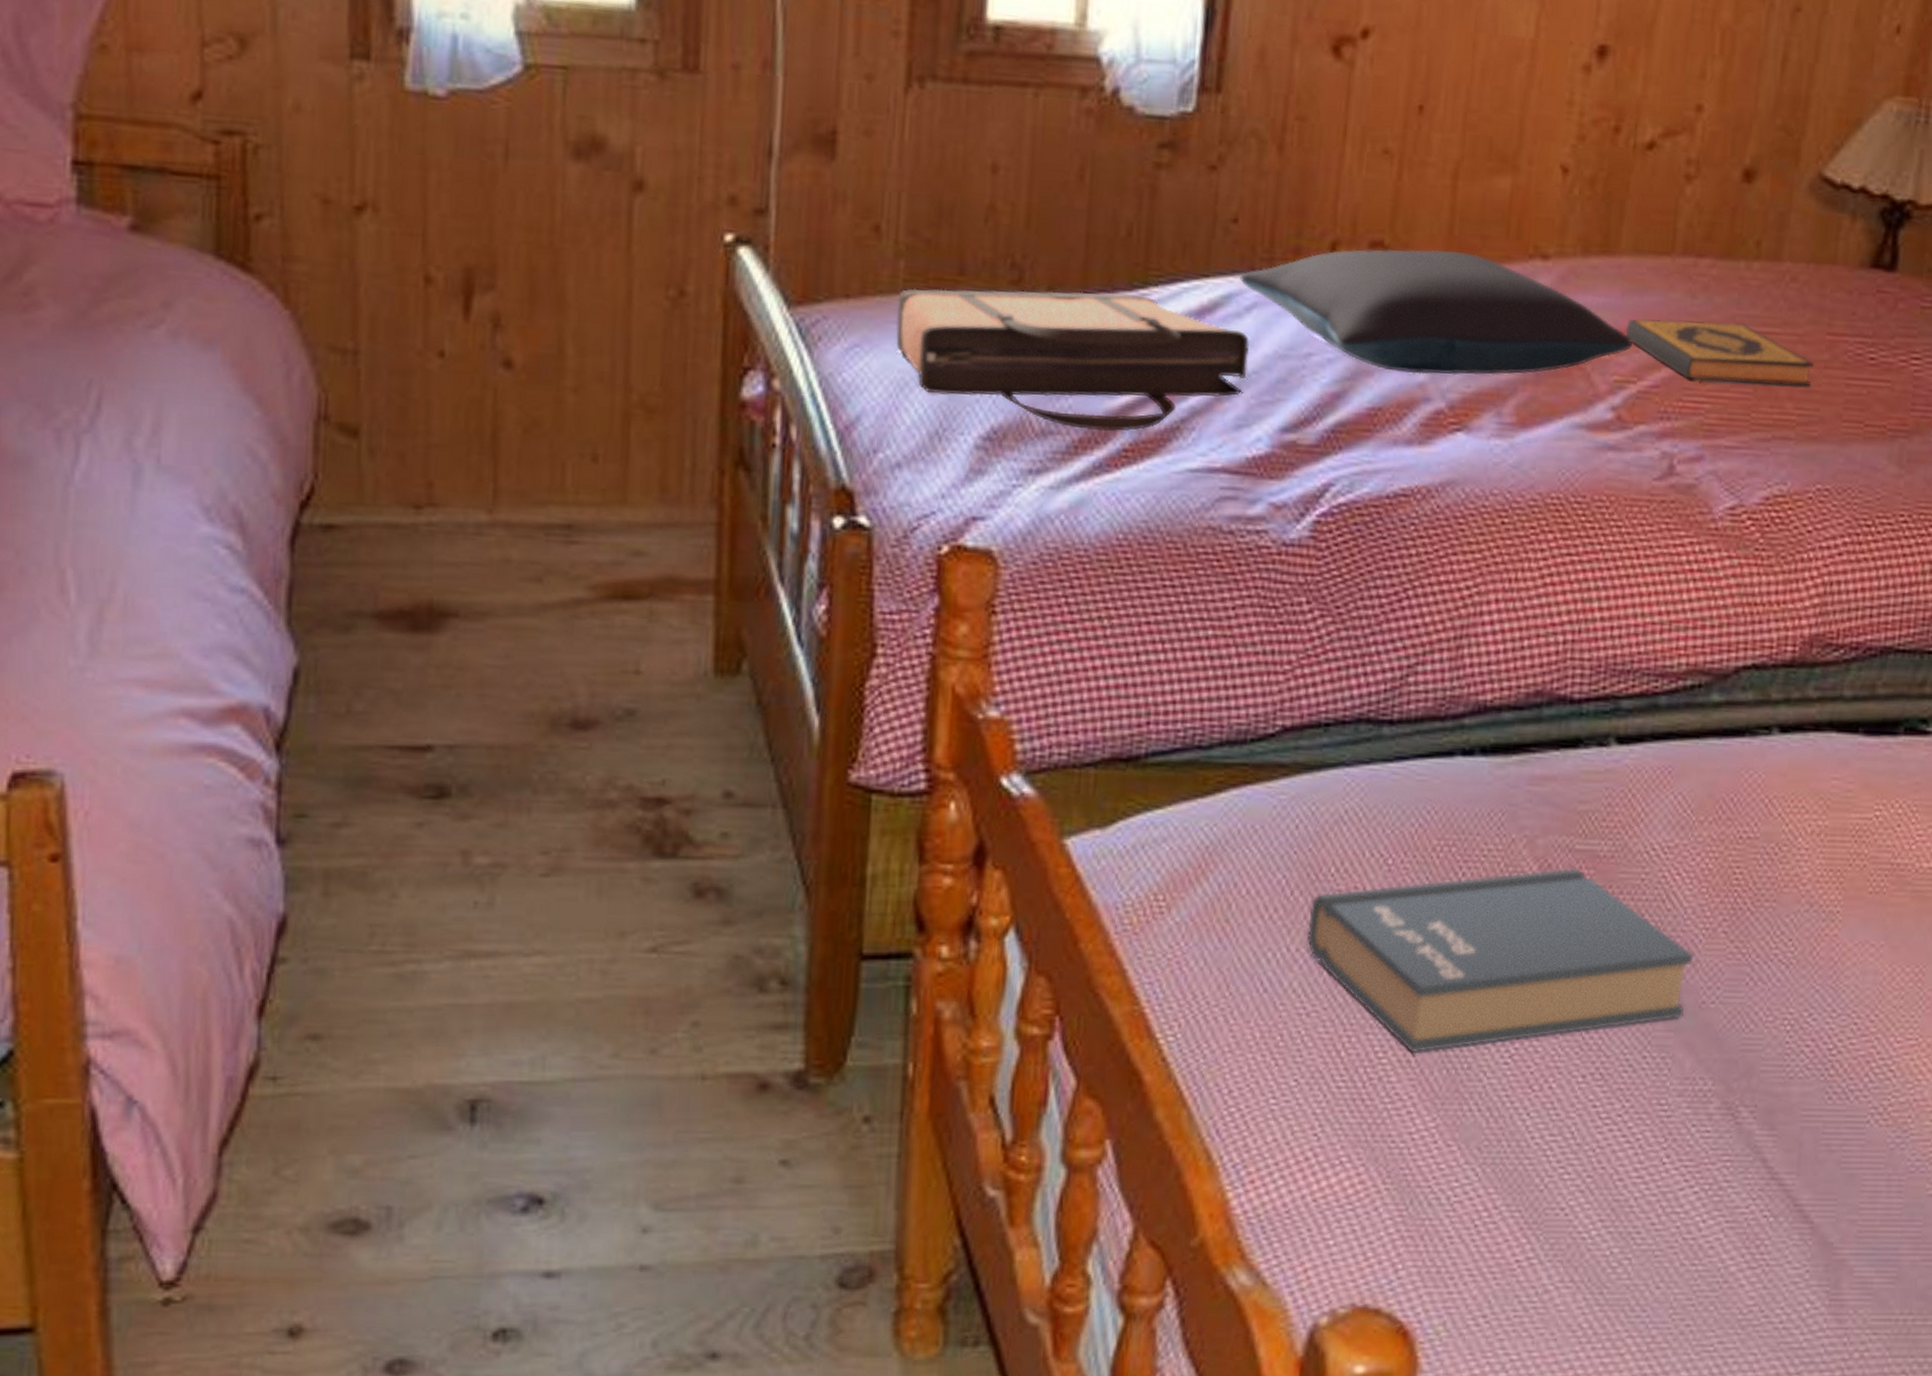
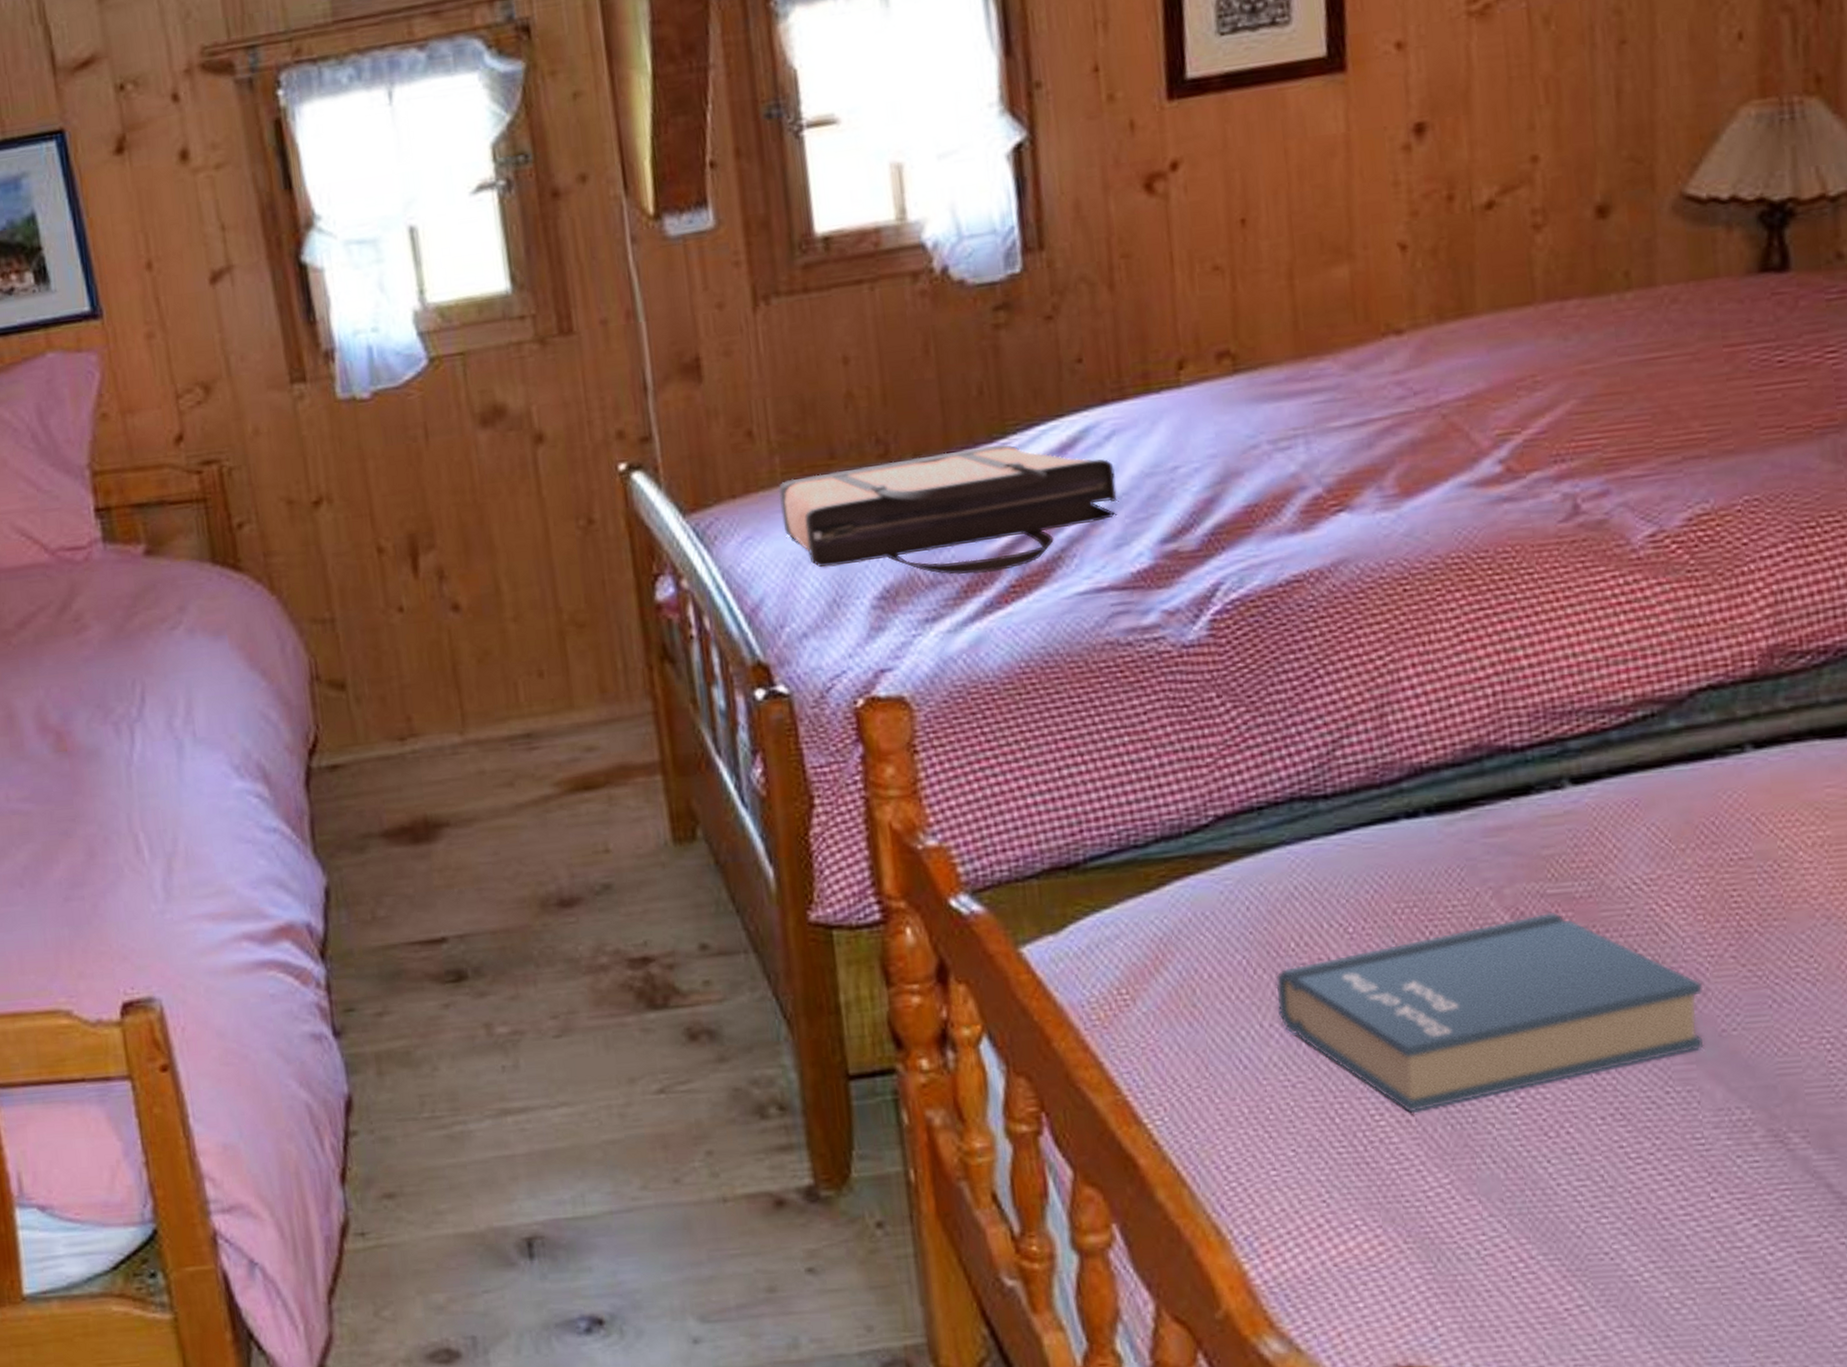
pillow: present [1240,248,1632,375] -> none [1093,343,1509,468]
hardback book: present [1625,319,1814,387] -> none [1498,355,1715,419]

